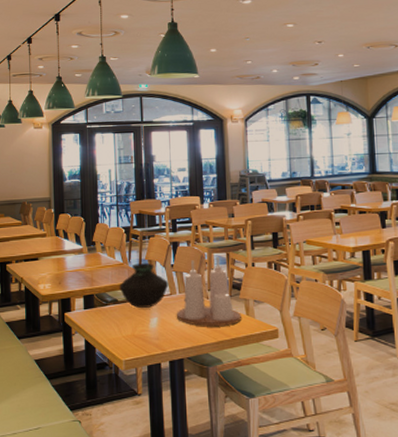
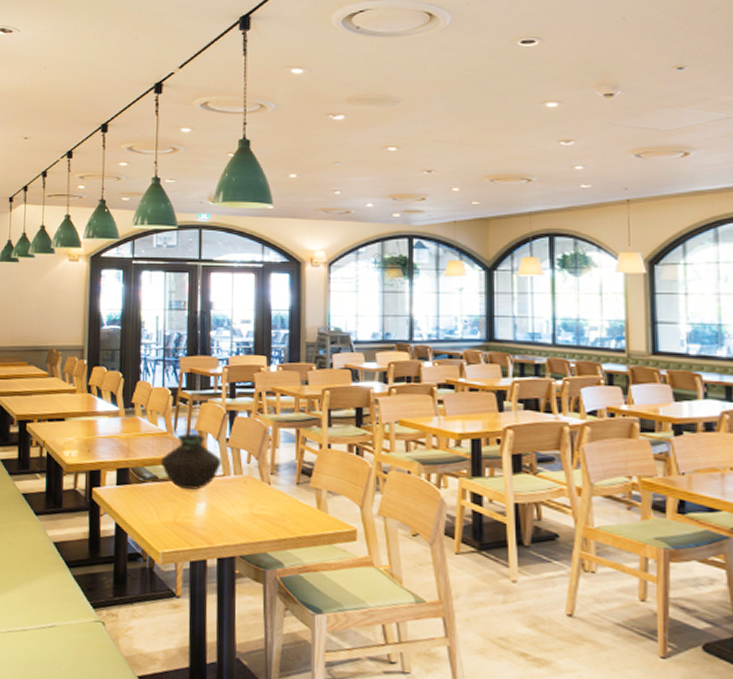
condiment set: present [176,256,241,326] -> none [229,432,310,520]

